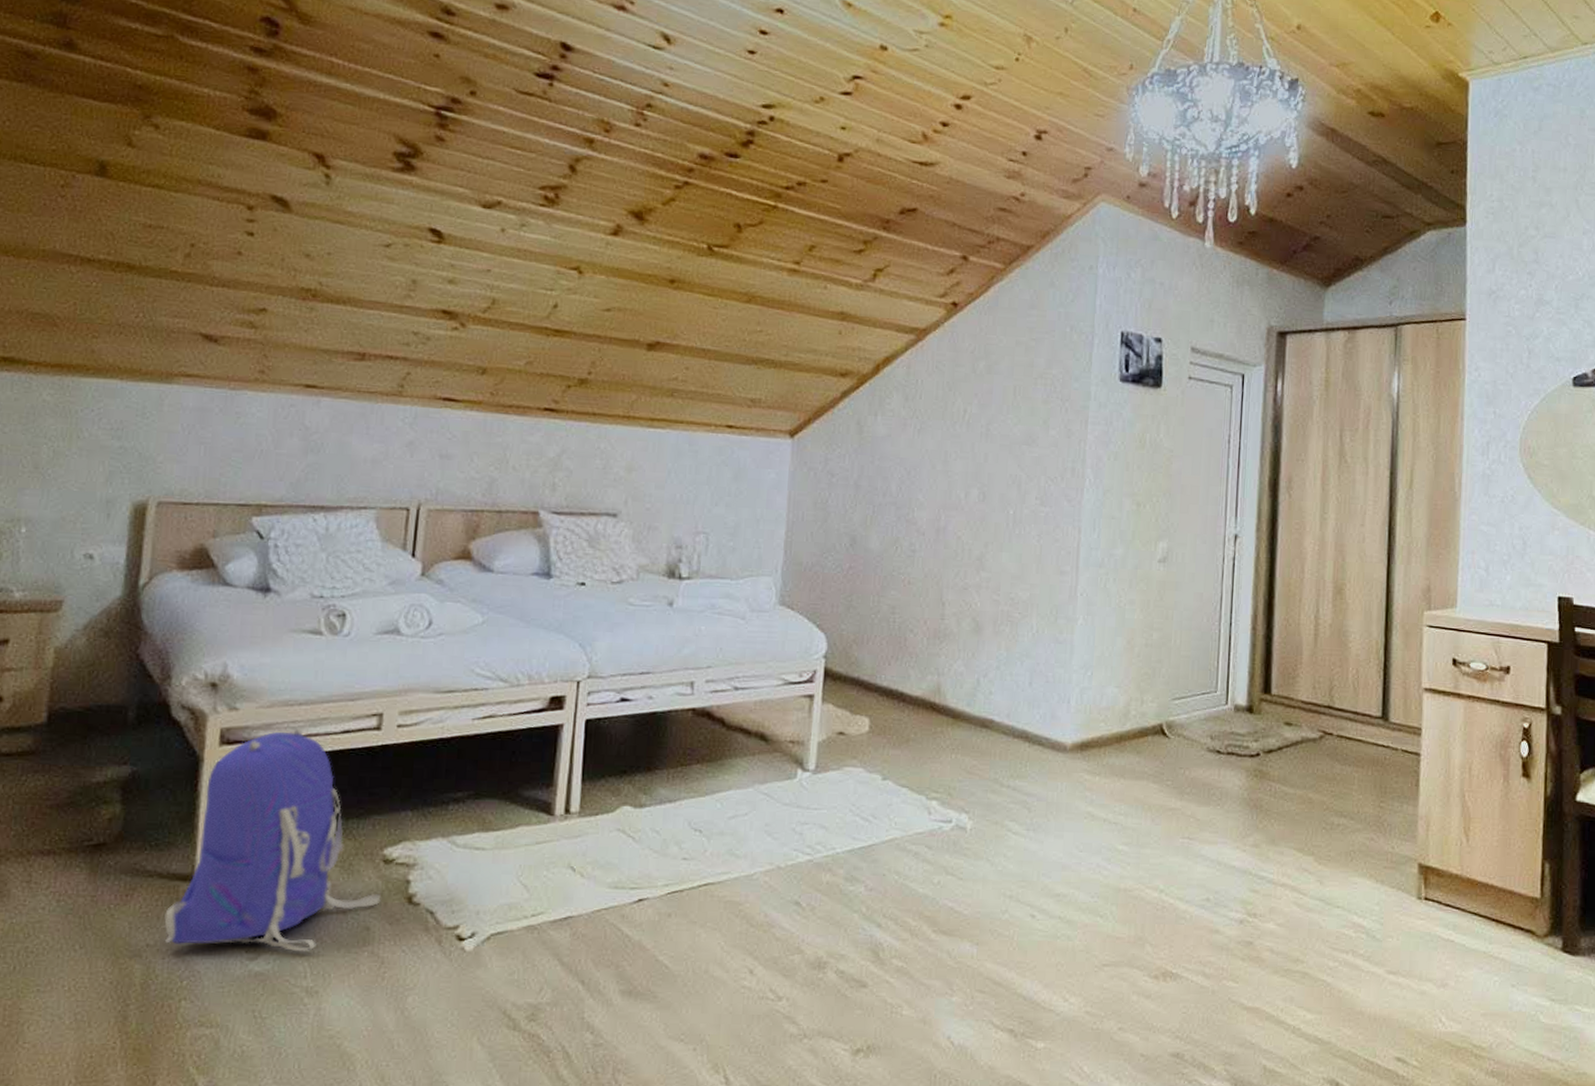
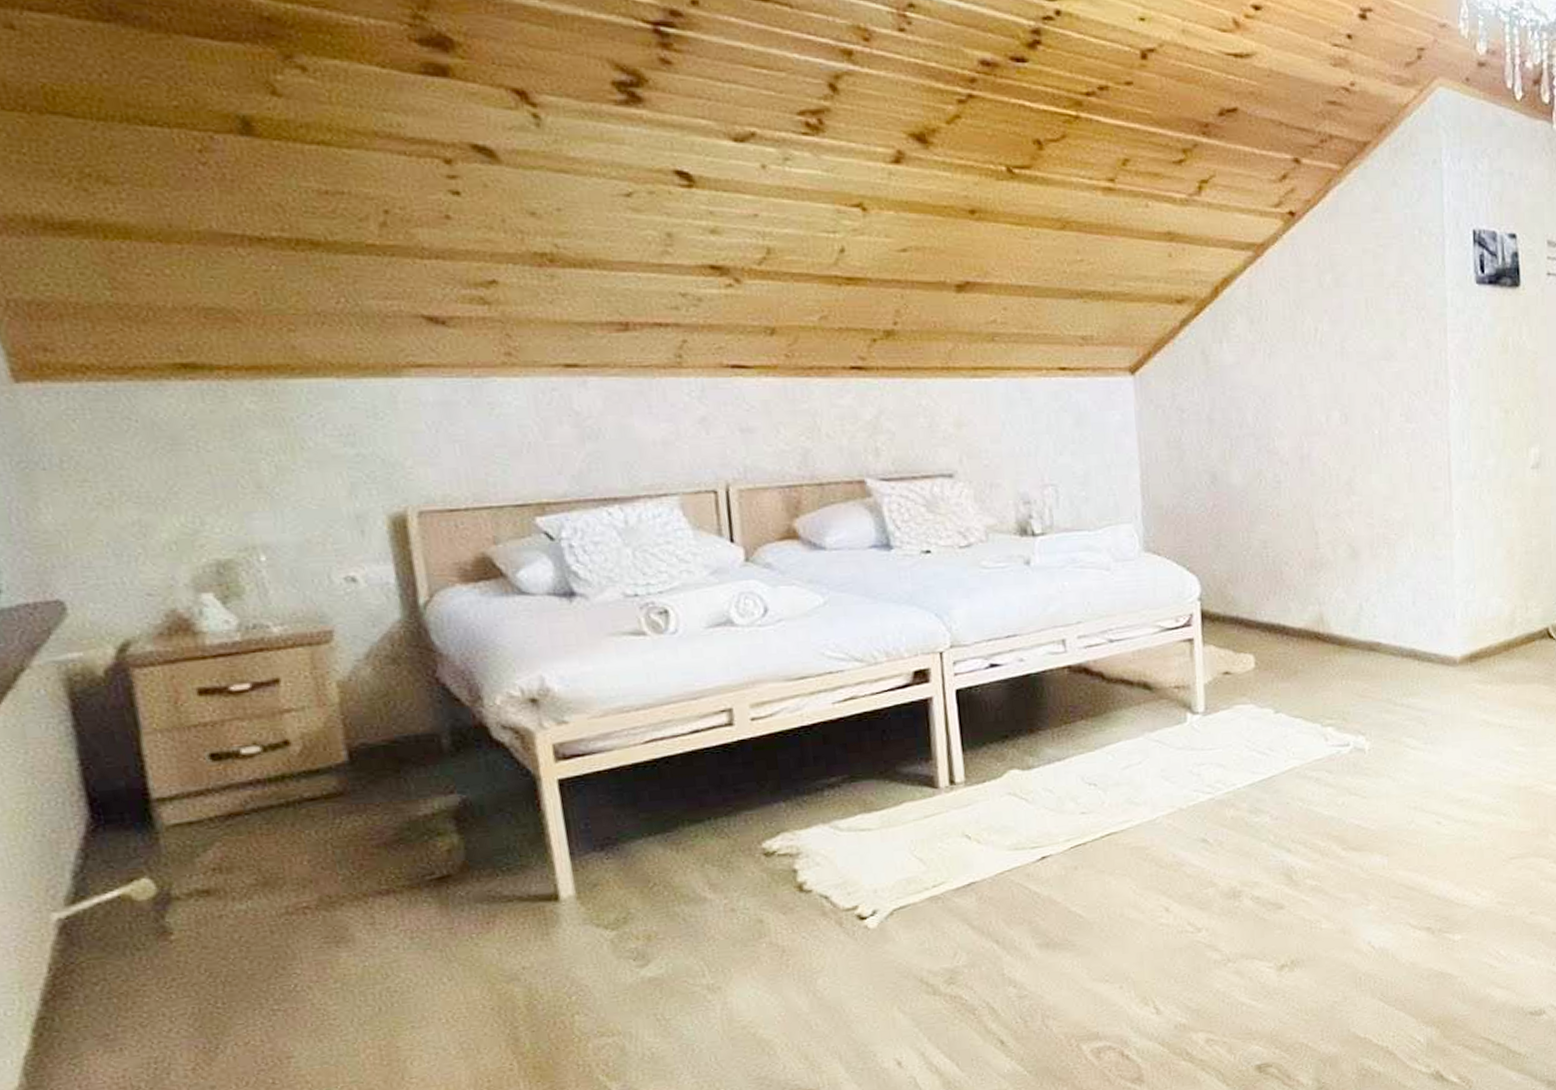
backpack: present [164,728,381,952] -> none [535,734,769,964]

